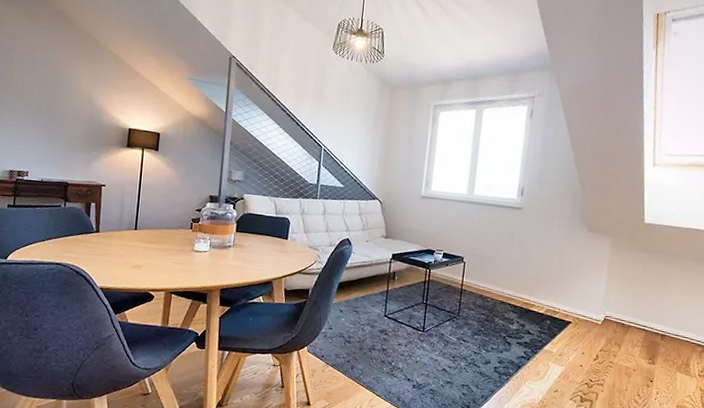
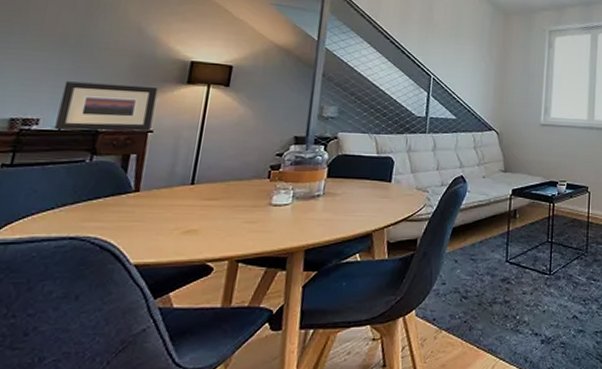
picture frame: none [39,142,106,185] -> present [55,81,158,131]

